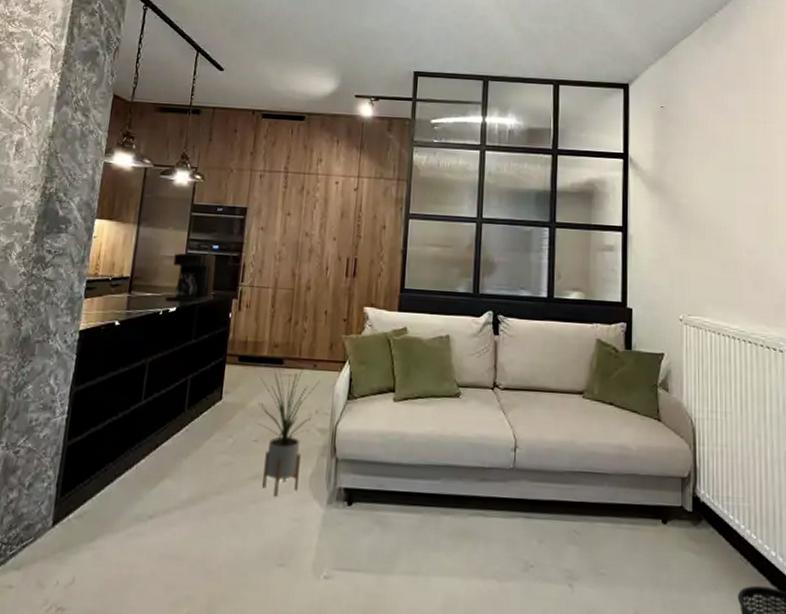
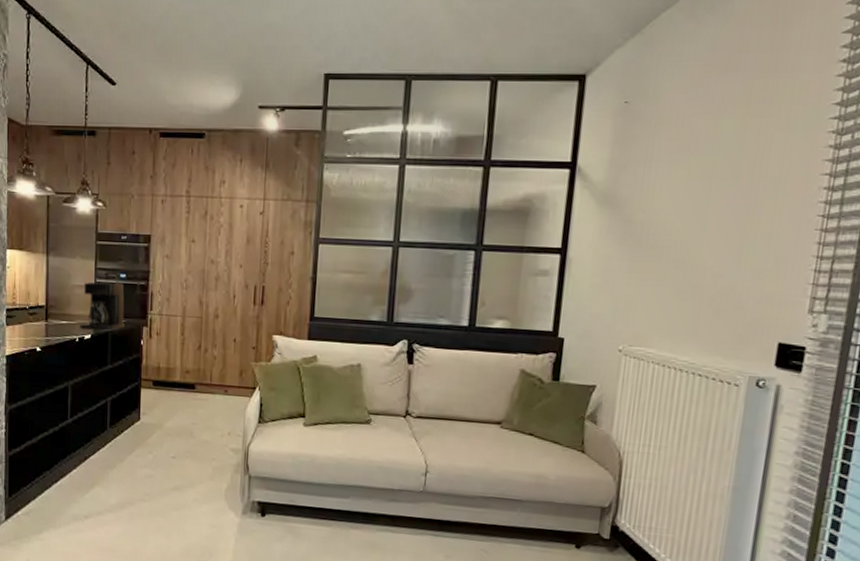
house plant: present [255,367,321,497] -> none [172,392,232,506]

